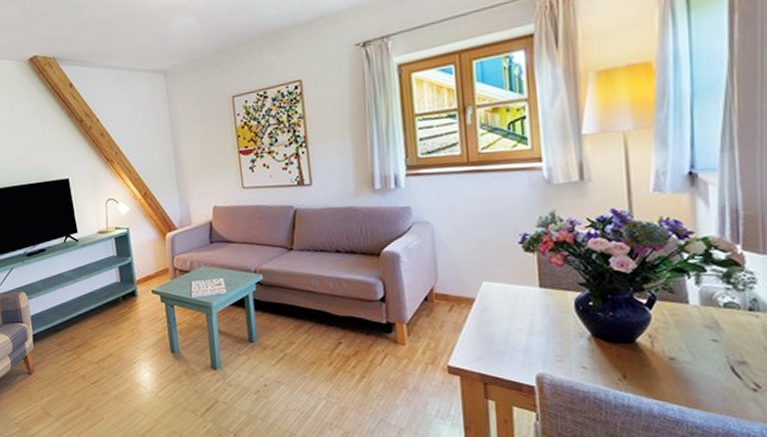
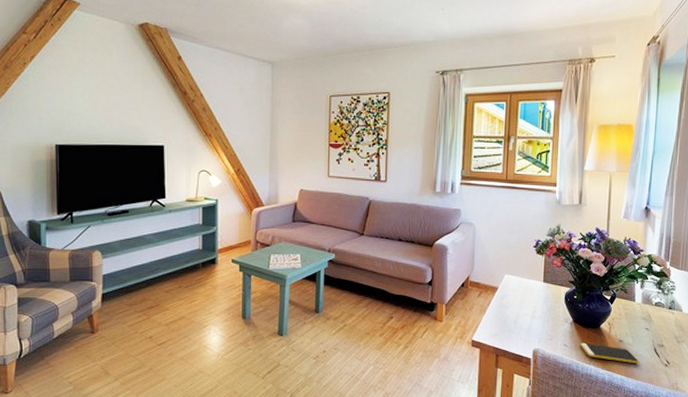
smartphone: none [606,363,707,390] -> present [579,342,639,364]

